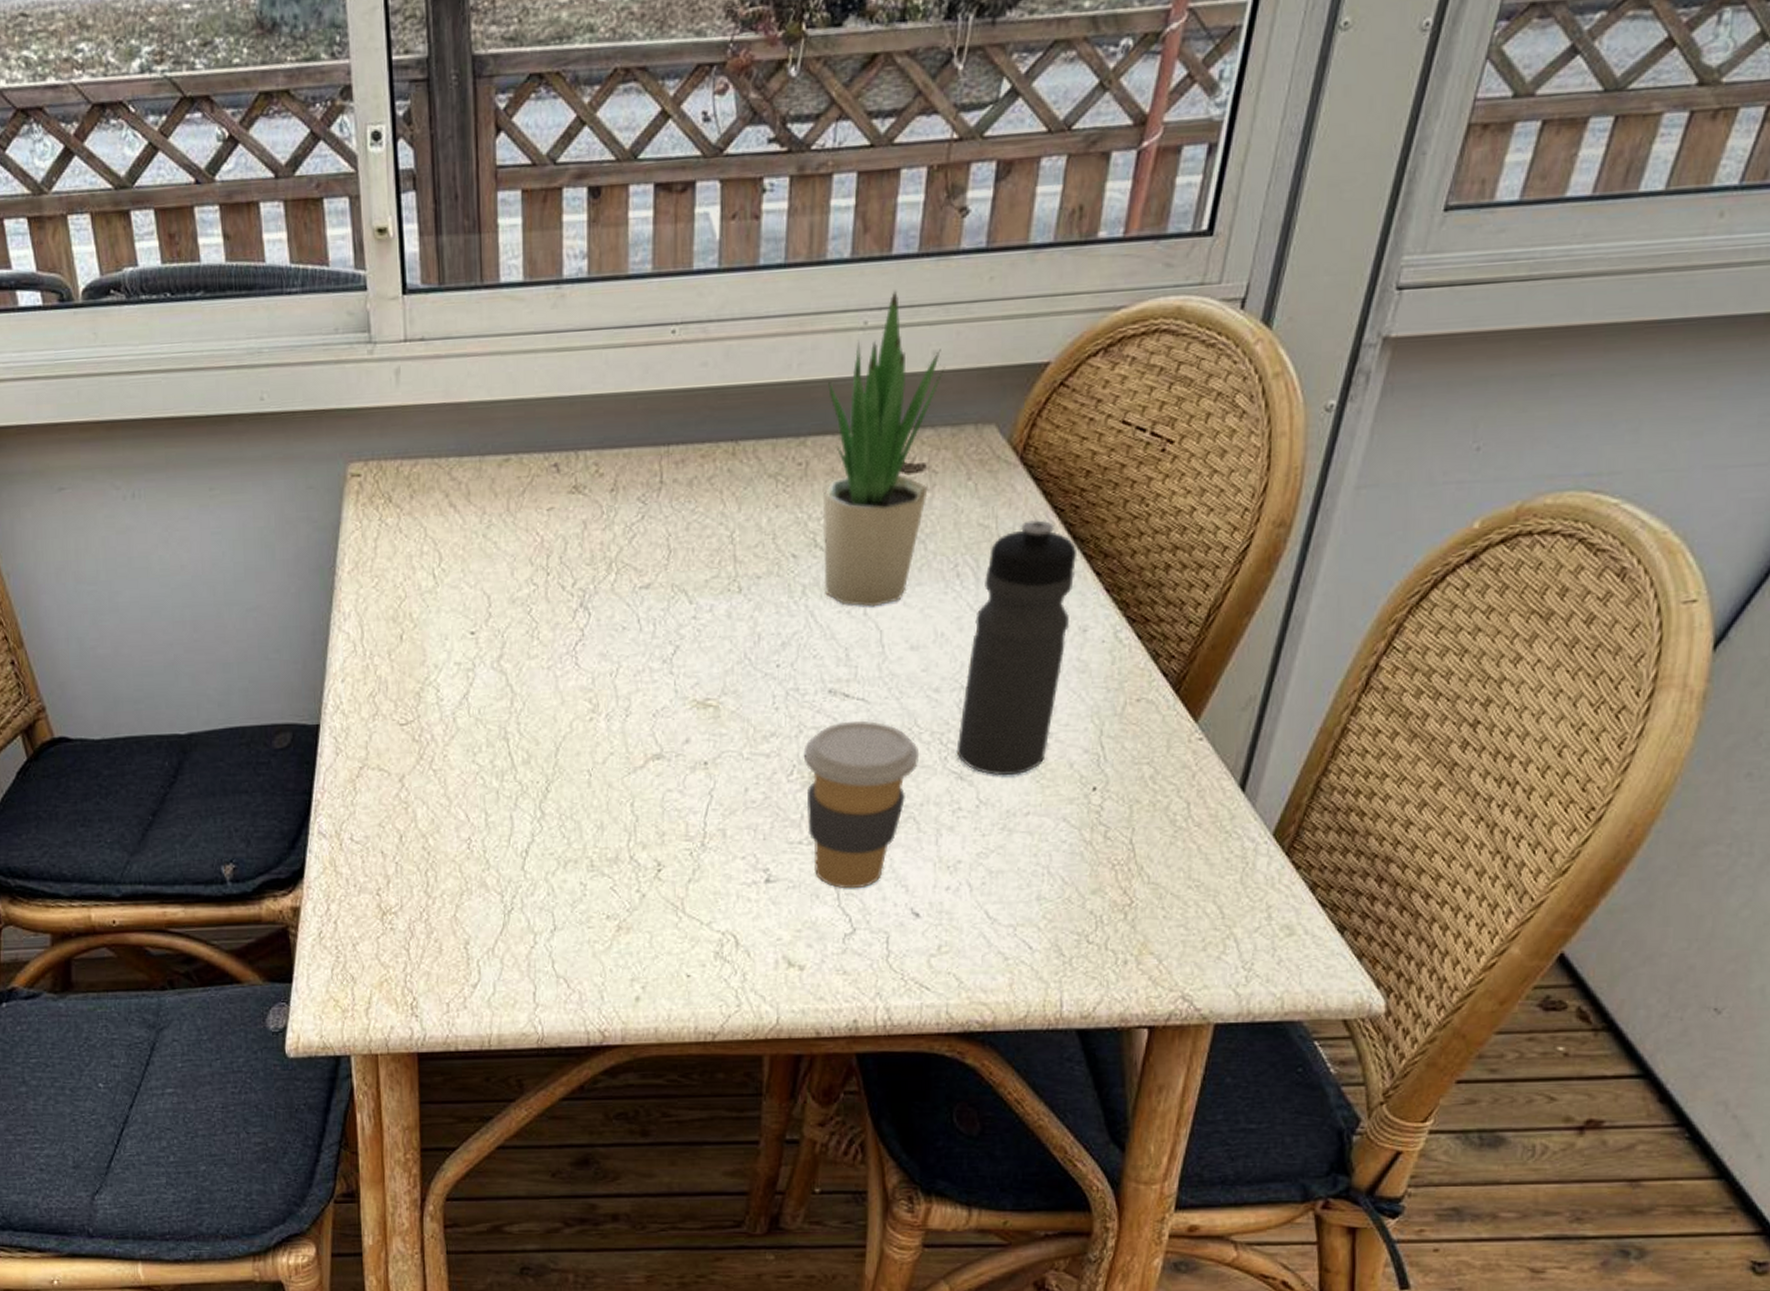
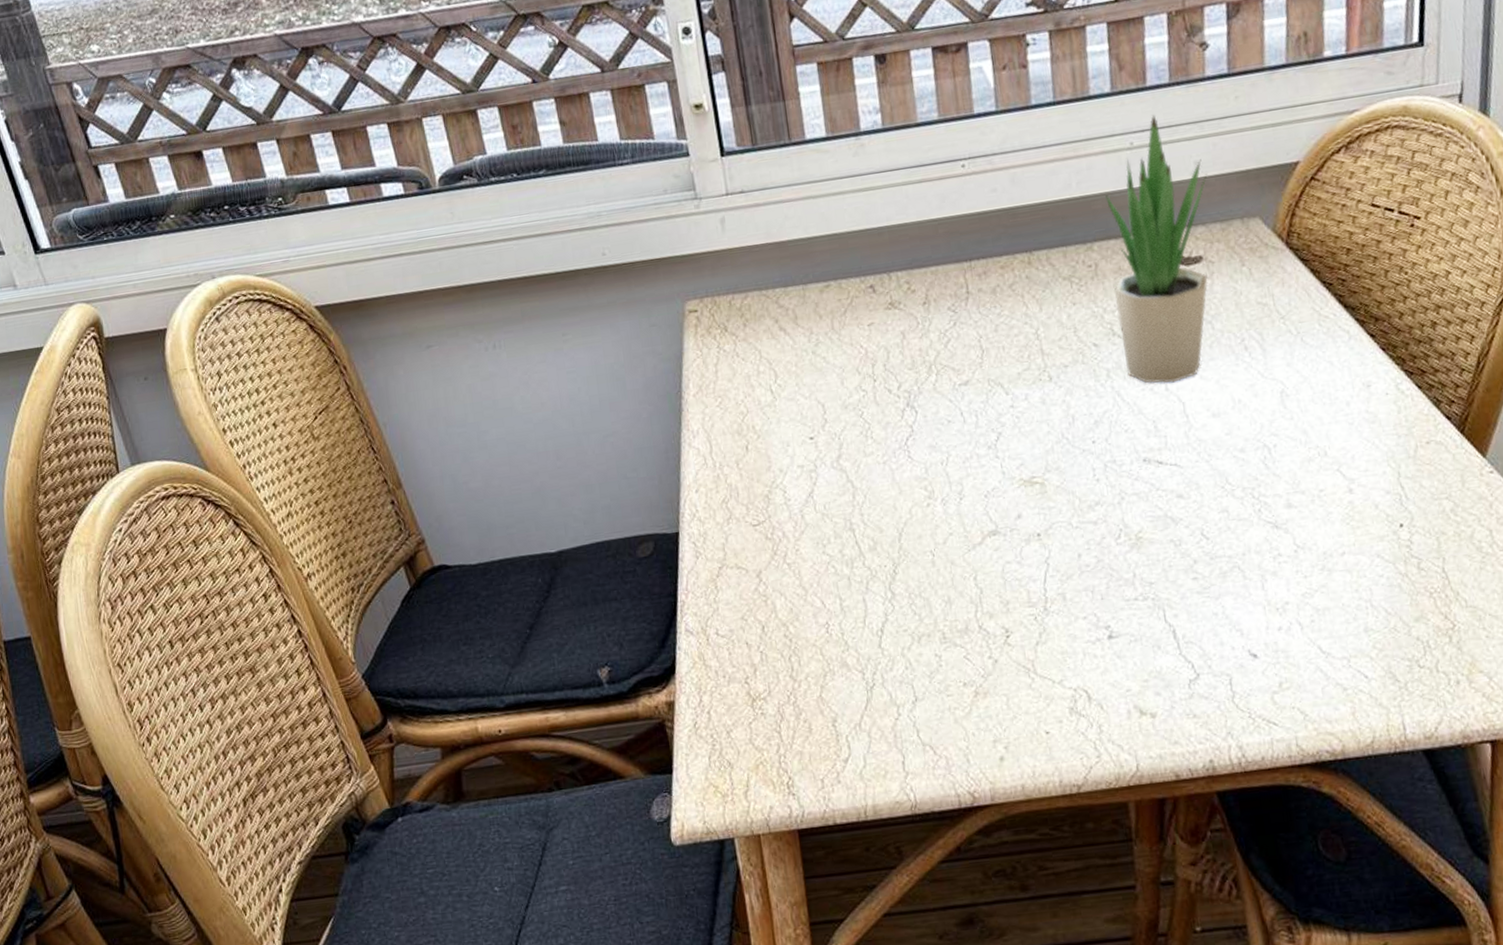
coffee cup: present [803,720,920,889] -> none [1127,483,1235,638]
water bottle: present [956,520,1078,776] -> none [1267,294,1355,522]

